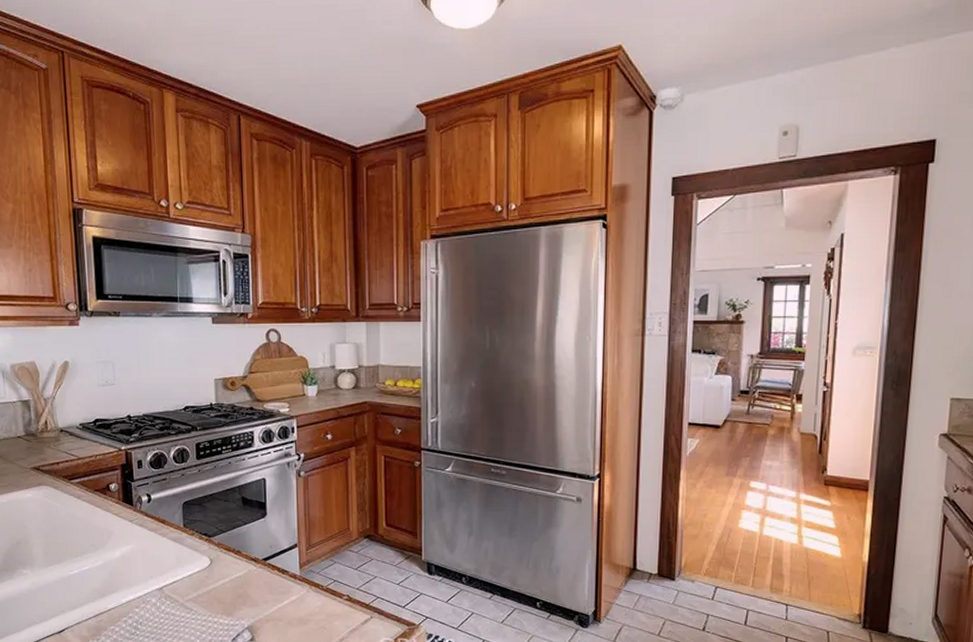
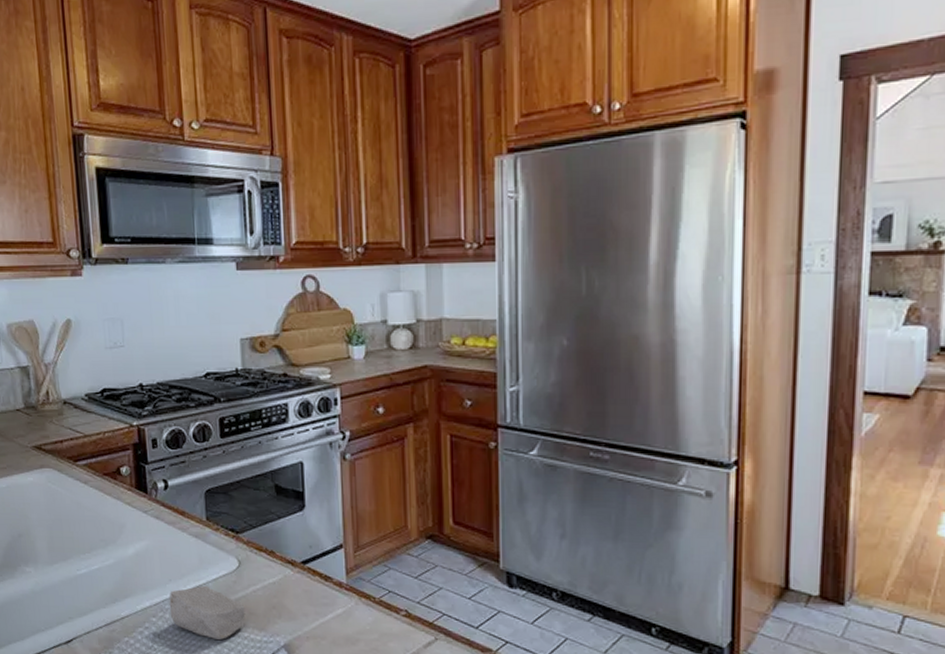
soap bar: none [150,580,215,624] -> present [169,585,245,640]

